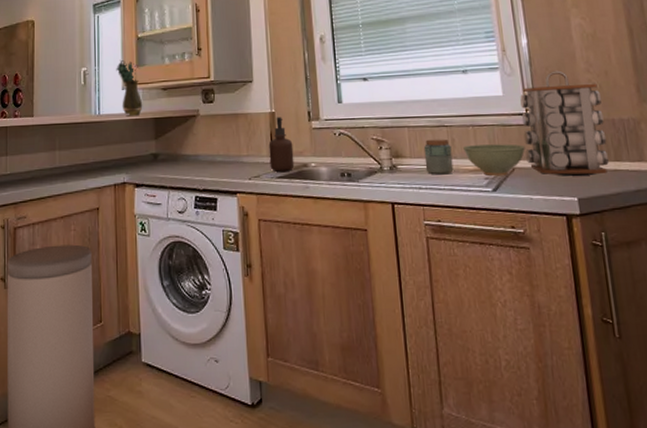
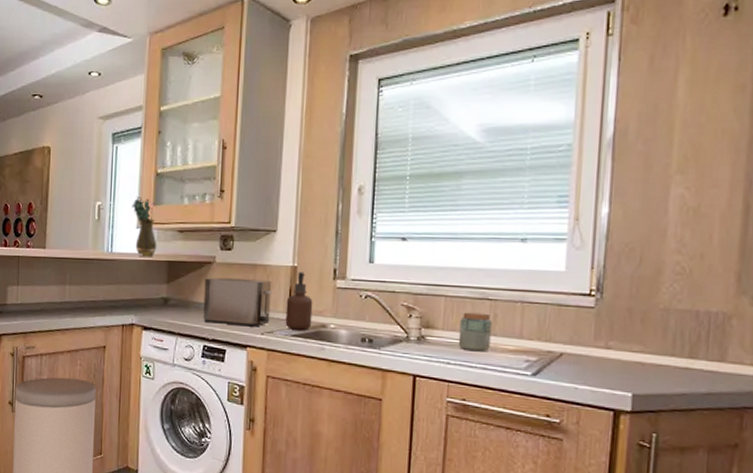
toaster: none [191,127,256,174] -> present [203,277,273,327]
bowl: present [463,144,525,177] -> none [506,323,580,361]
spice rack: present [520,70,609,176] -> none [579,248,690,372]

